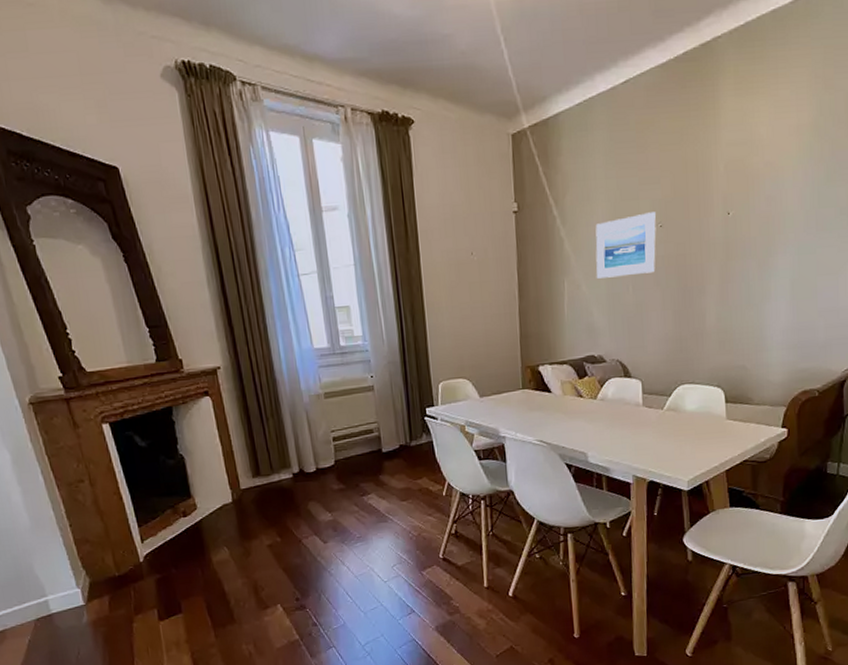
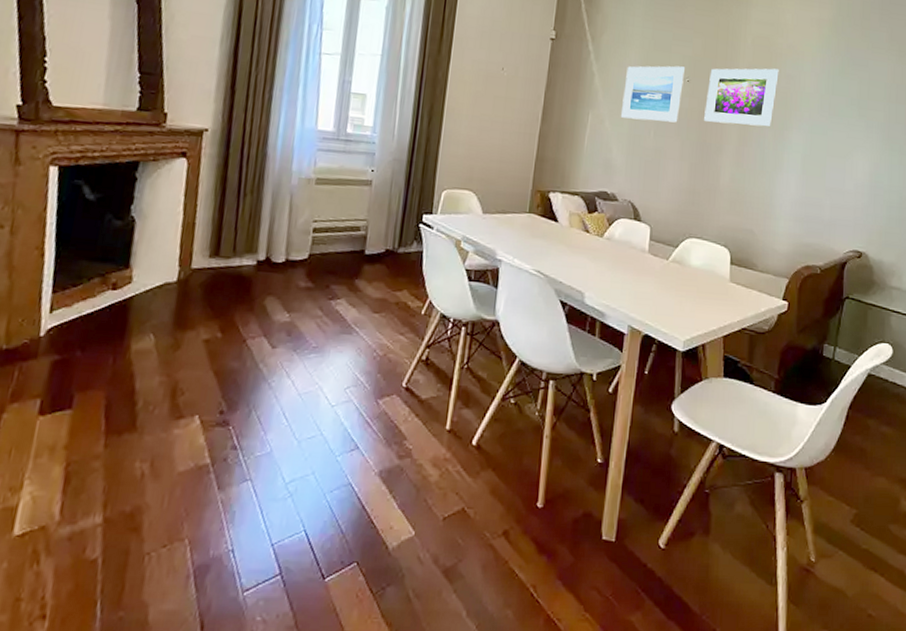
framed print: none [682,192,758,265] -> present [704,68,779,127]

